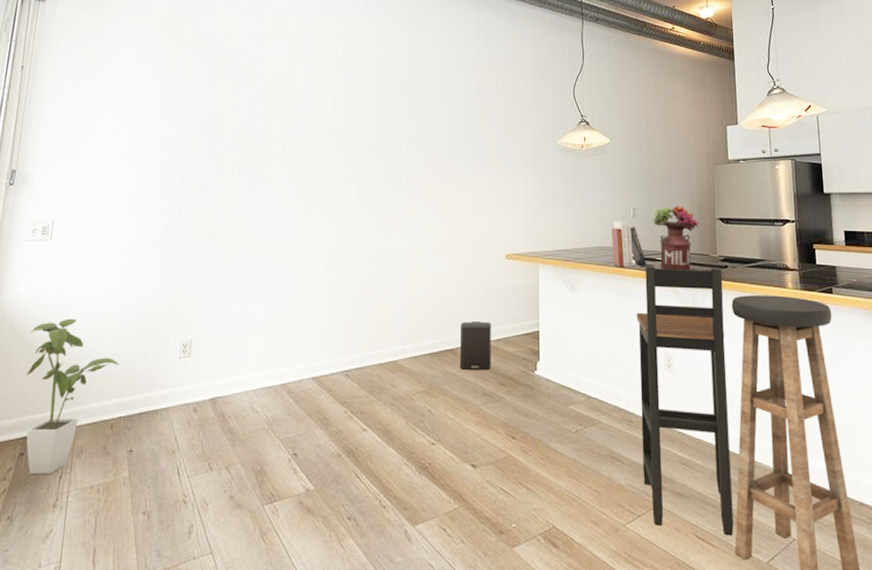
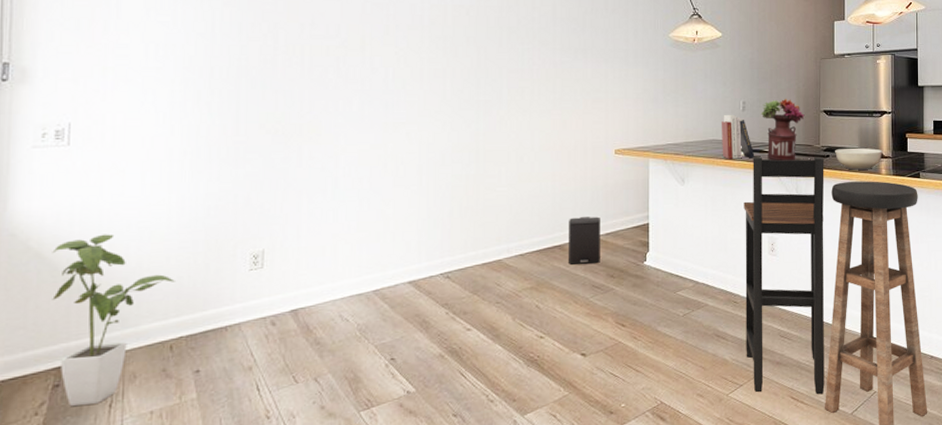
bowl: none [733,258,788,282] -> present [834,147,883,170]

